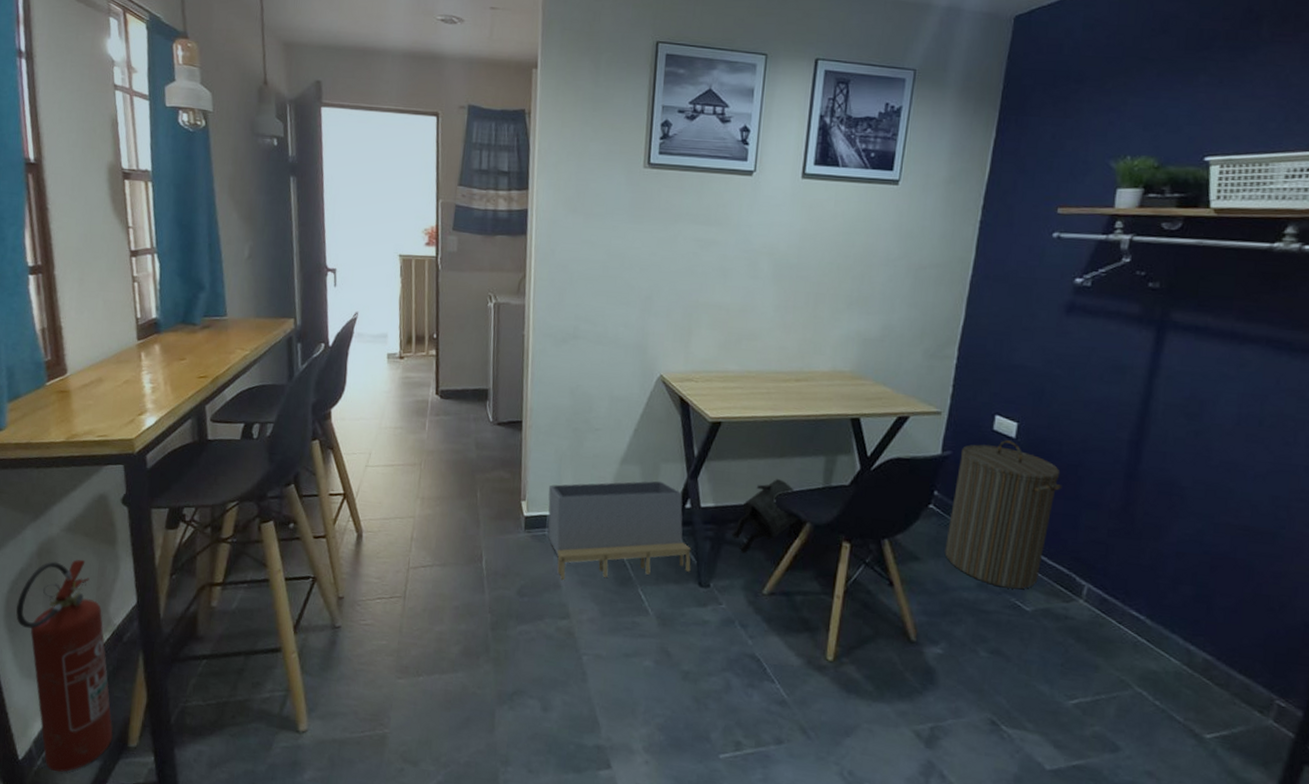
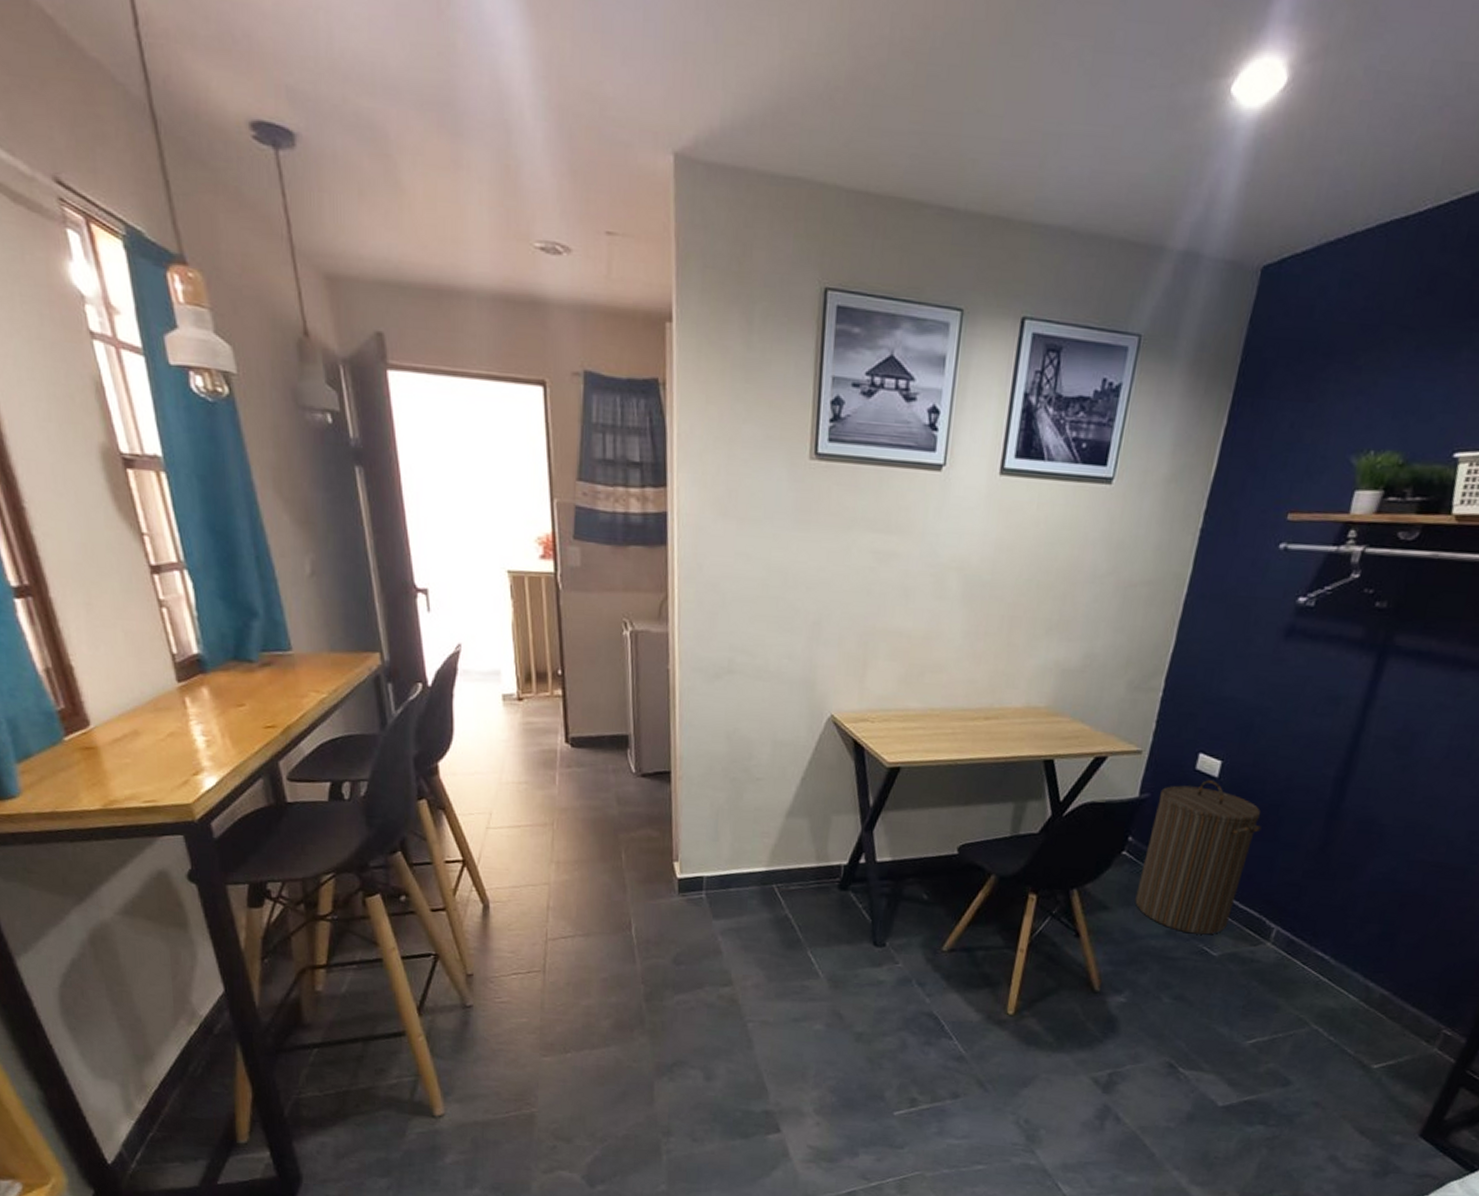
fire extinguisher: present [16,559,113,773] -> none [73,945,217,1174]
storage bin: present [548,481,691,581] -> none [704,835,866,947]
toy figure: present [731,479,805,553] -> none [909,829,989,909]

